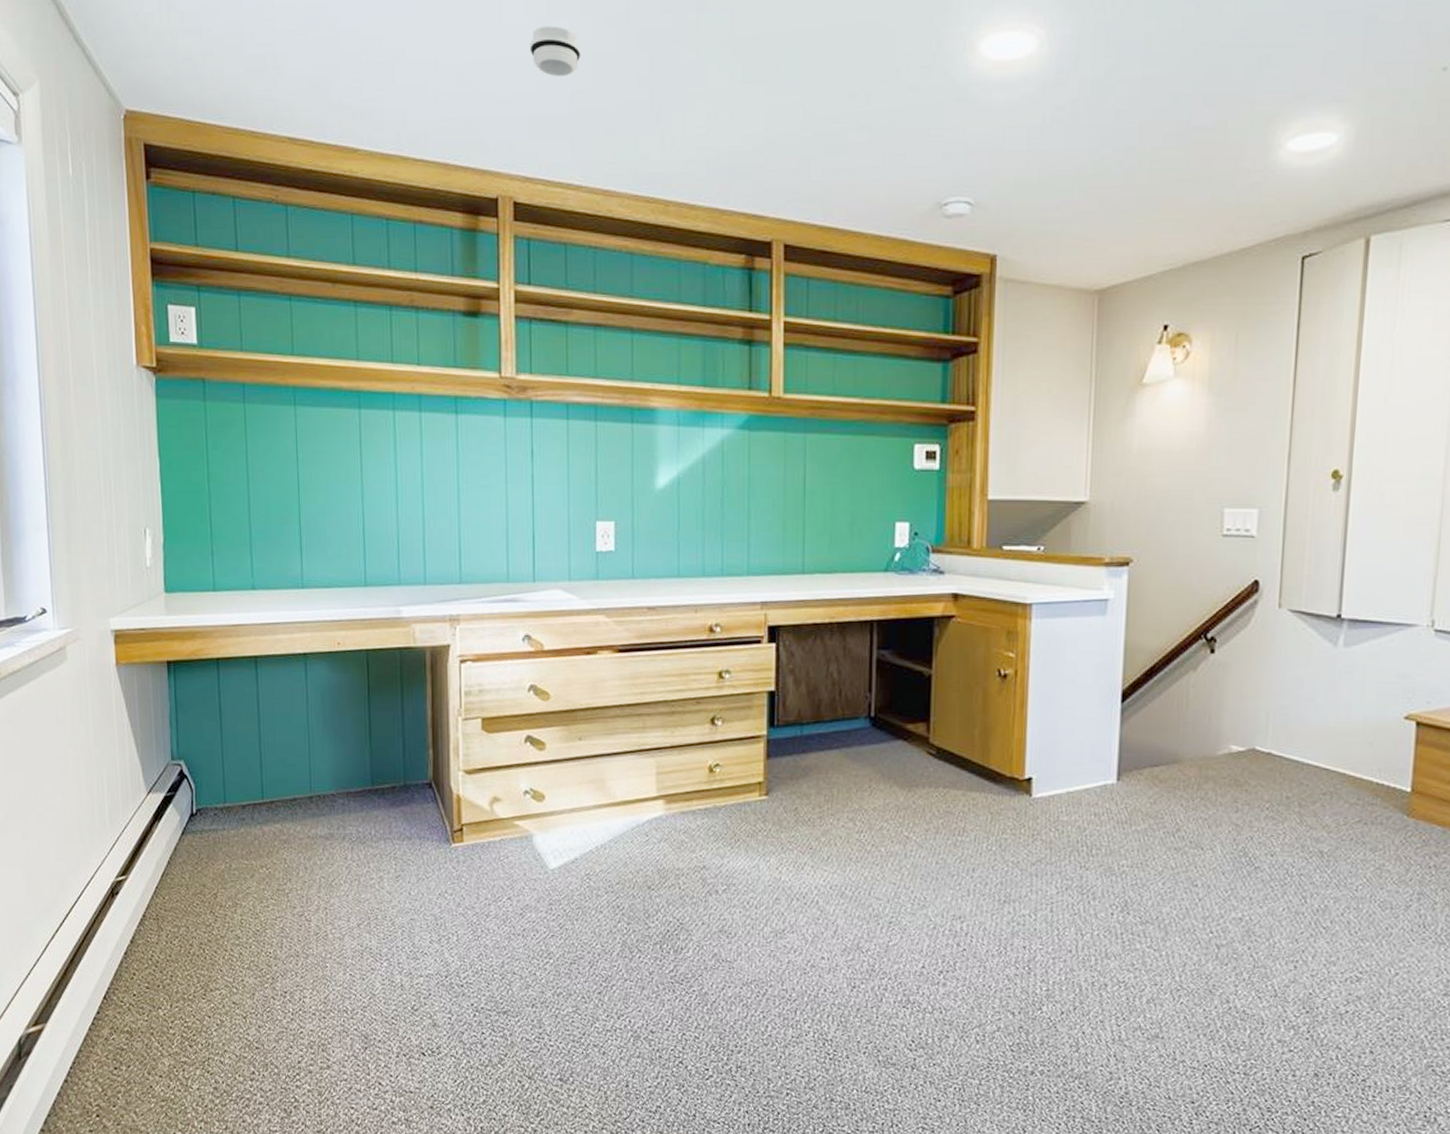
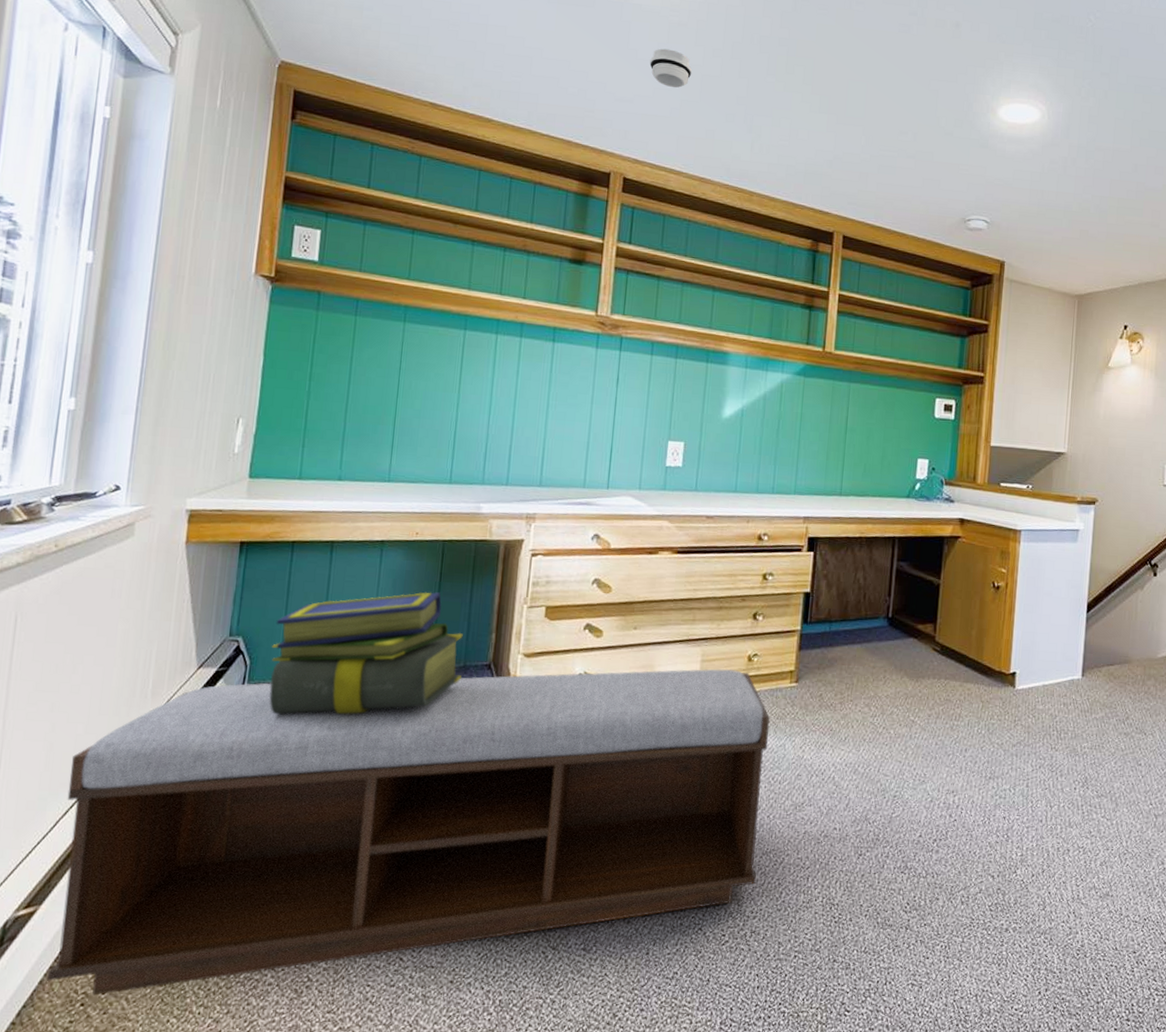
bench: none [49,781,740,1108] -> present [47,668,770,996]
stack of books: none [213,707,403,839] -> present [269,592,463,715]

